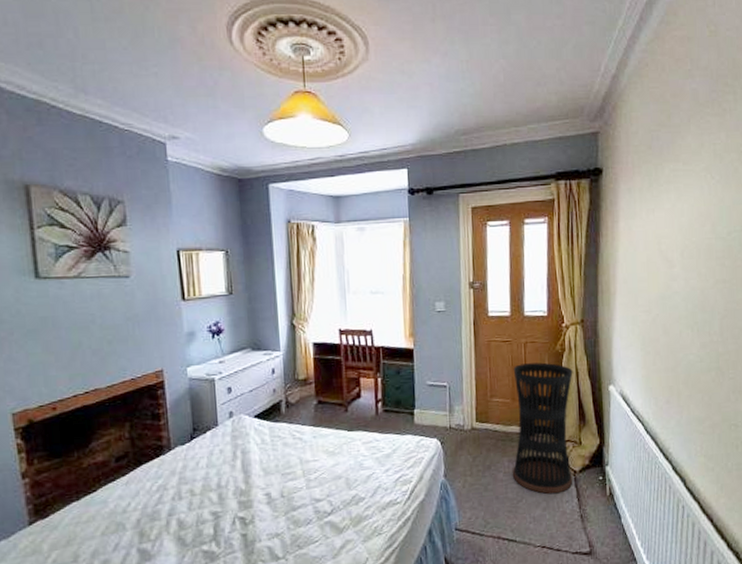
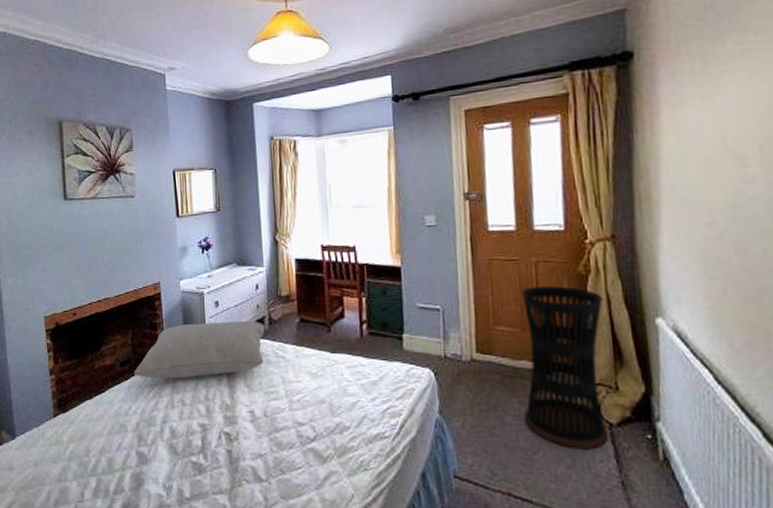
cushion: none [133,405,282,472] -> present [134,320,265,379]

